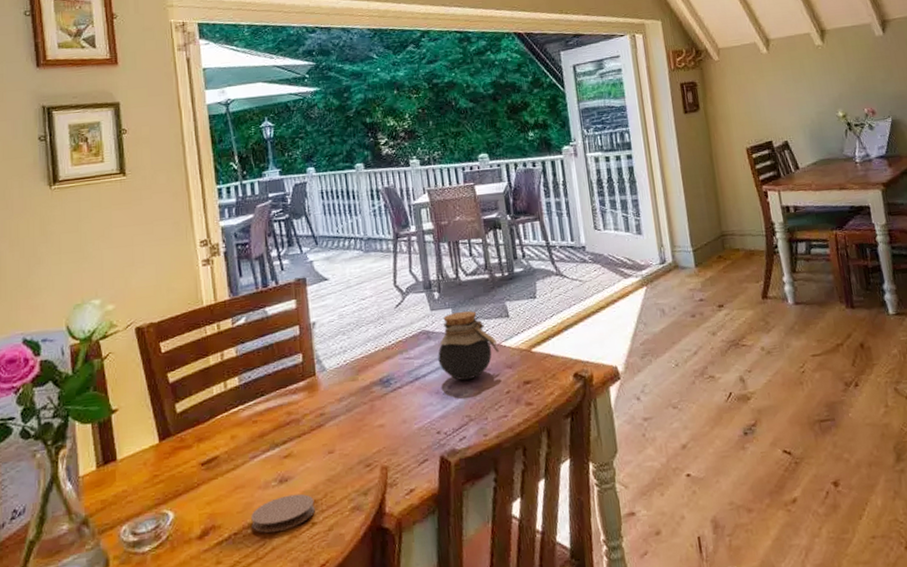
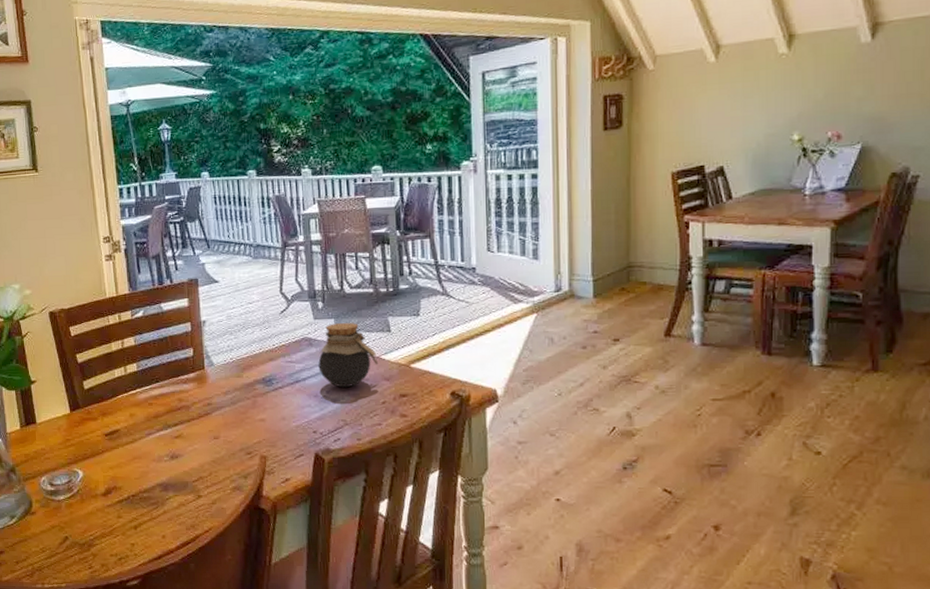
coaster: present [251,494,315,533] -> none [146,470,201,498]

